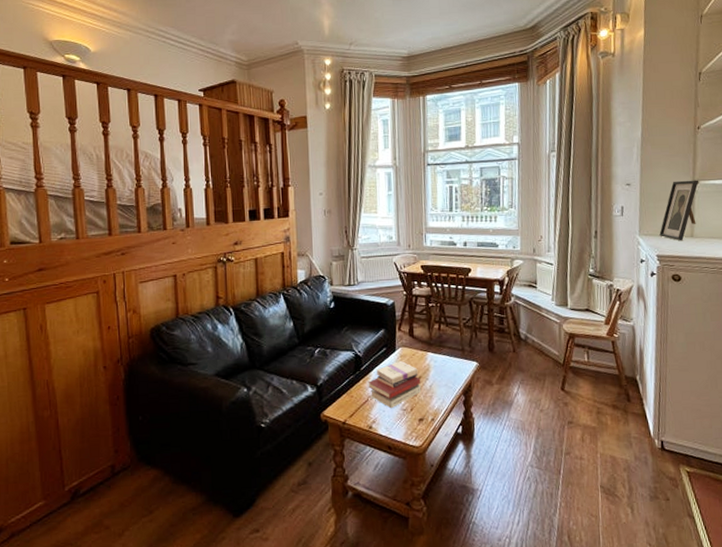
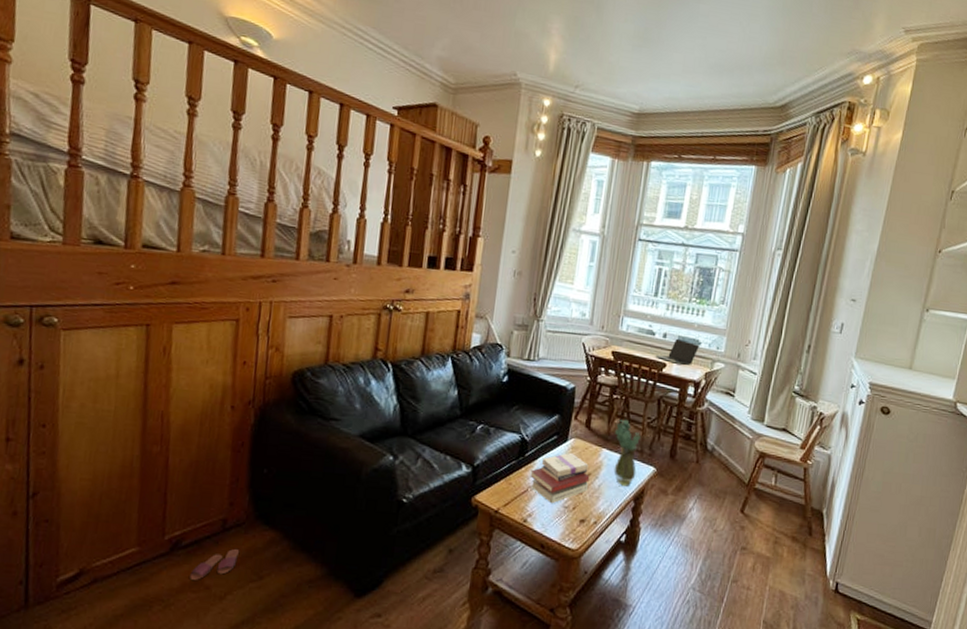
slippers: none [91,489,130,524] -> present [190,548,240,581]
vase: none [435,322,462,383] -> present [613,418,641,486]
laptop: none [459,245,498,268] -> present [655,338,700,365]
picture frame: present [659,180,698,241] -> none [876,305,928,372]

